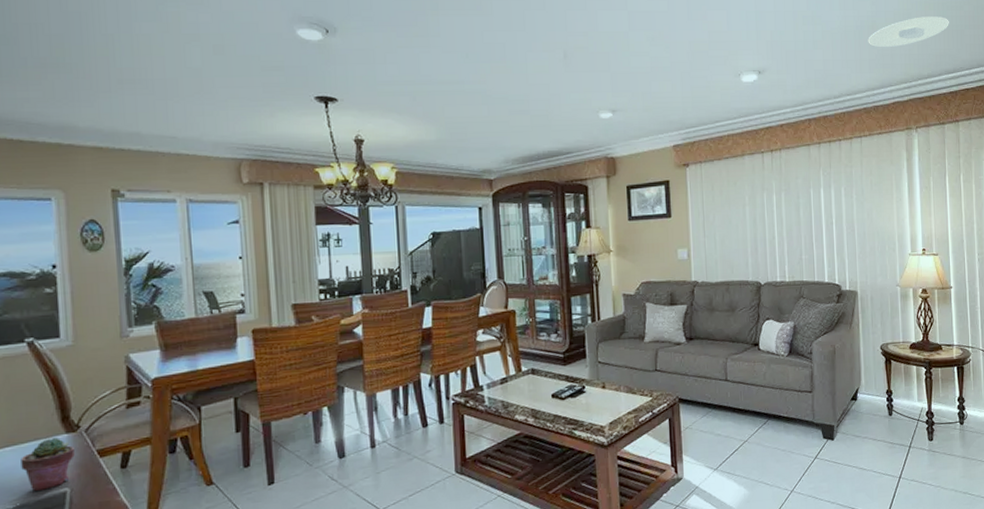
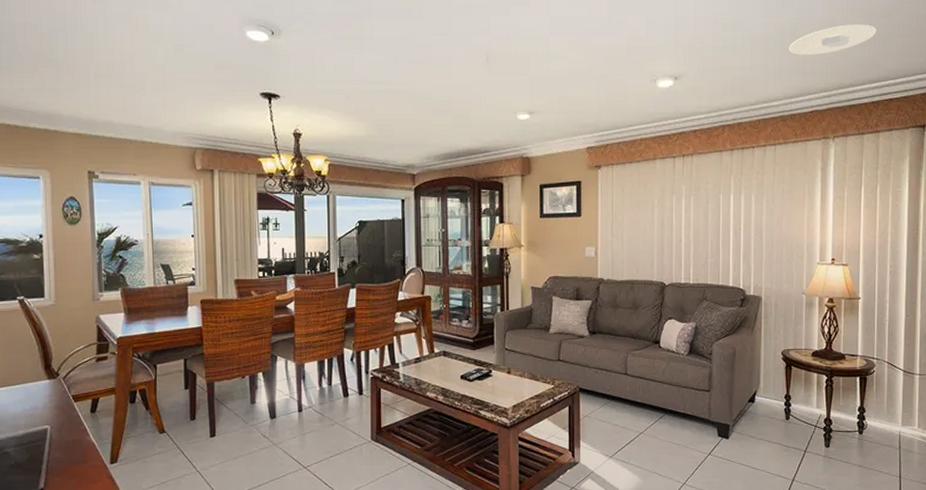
potted succulent: present [21,437,75,491] -> none [12,381,54,426]

